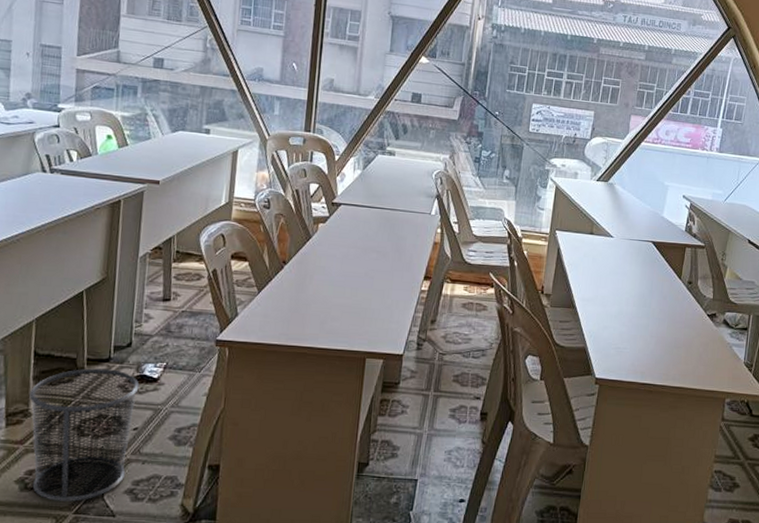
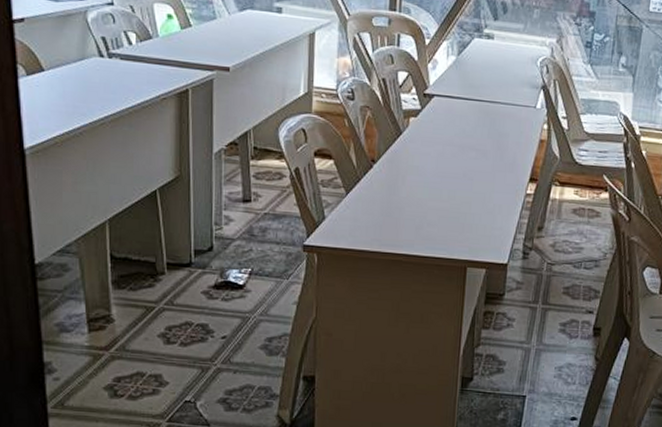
waste bin: present [29,368,140,502] -> none [110,273,225,410]

